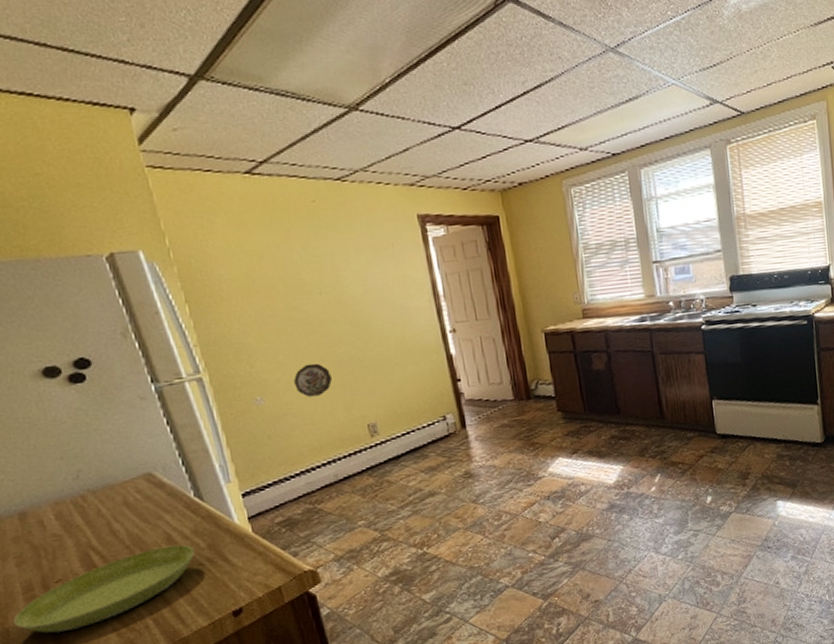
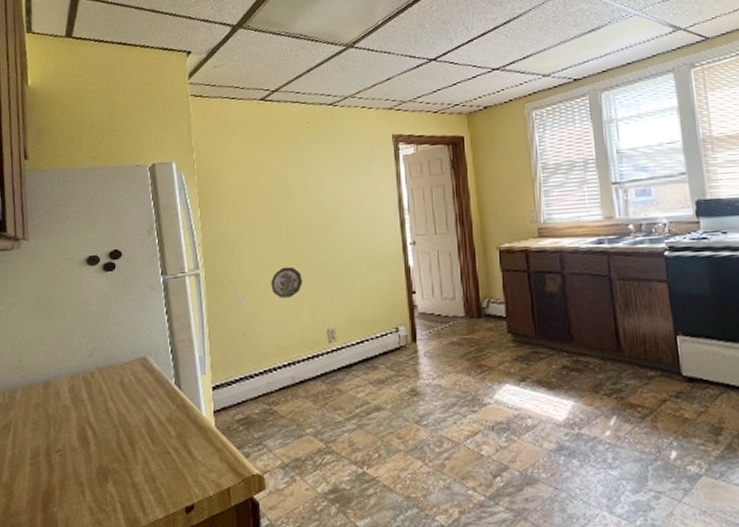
saucer: present [12,544,196,634] -> none [17,430,166,502]

